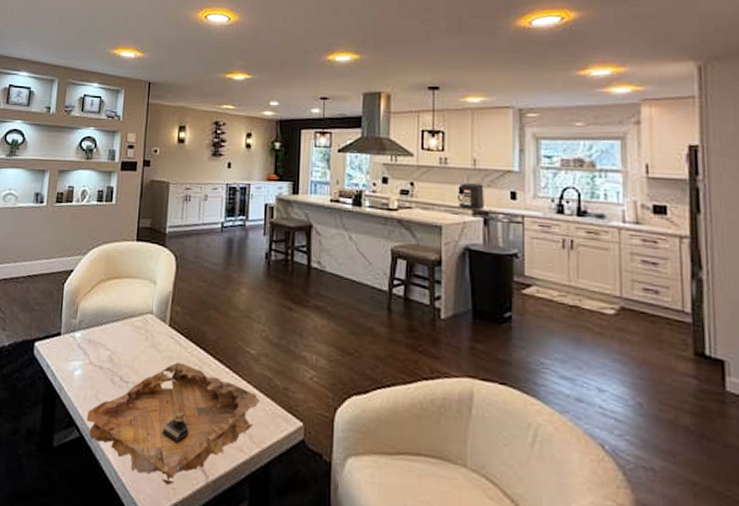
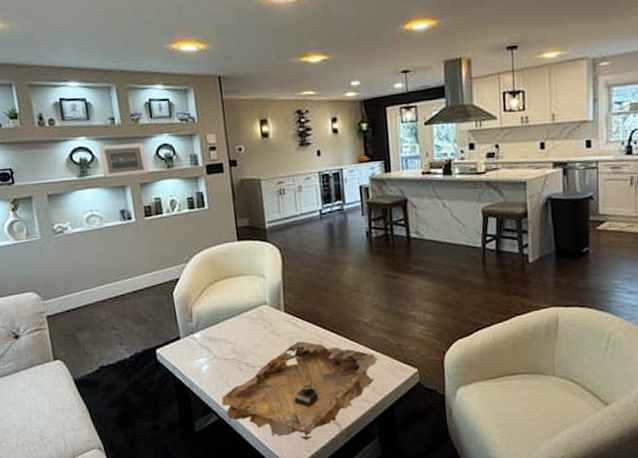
picture frame: none [29,130,70,163] -> present [98,143,149,179]
coffee maker: present [458,183,484,210] -> none [539,137,563,162]

